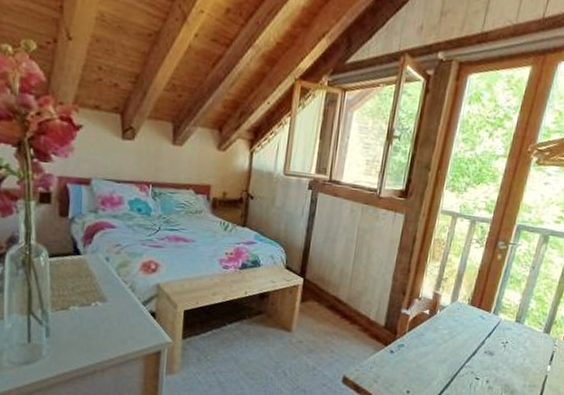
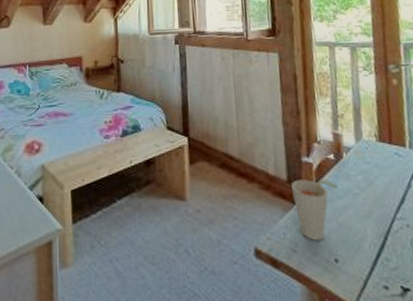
cup: none [384,327,425,376] -> present [291,179,338,241]

